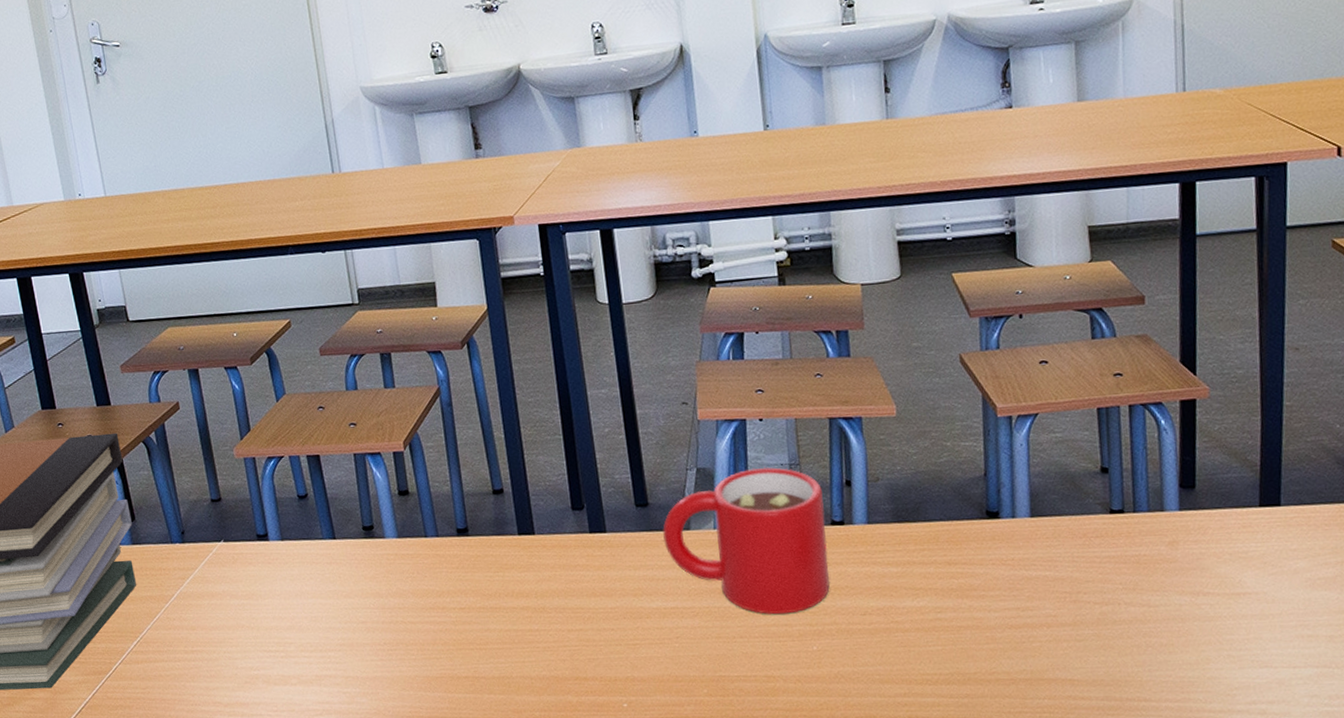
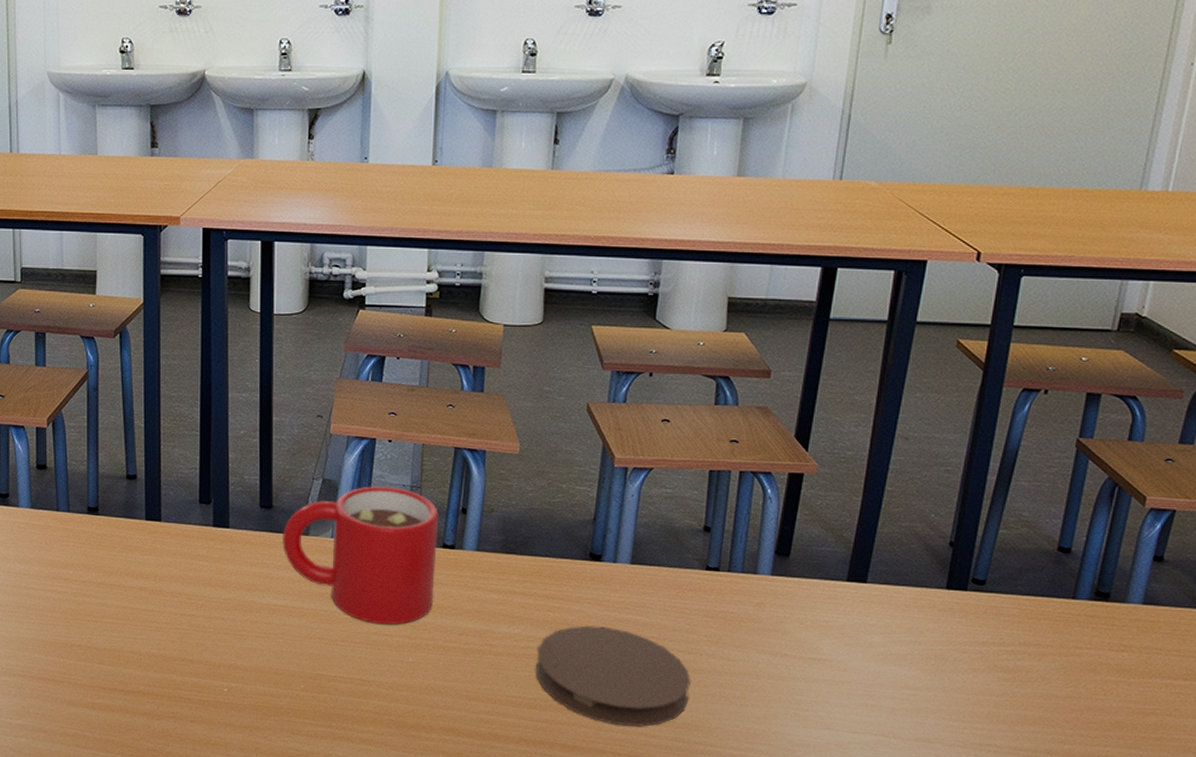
coaster: none [946,586,1113,691] -> present [536,625,691,726]

